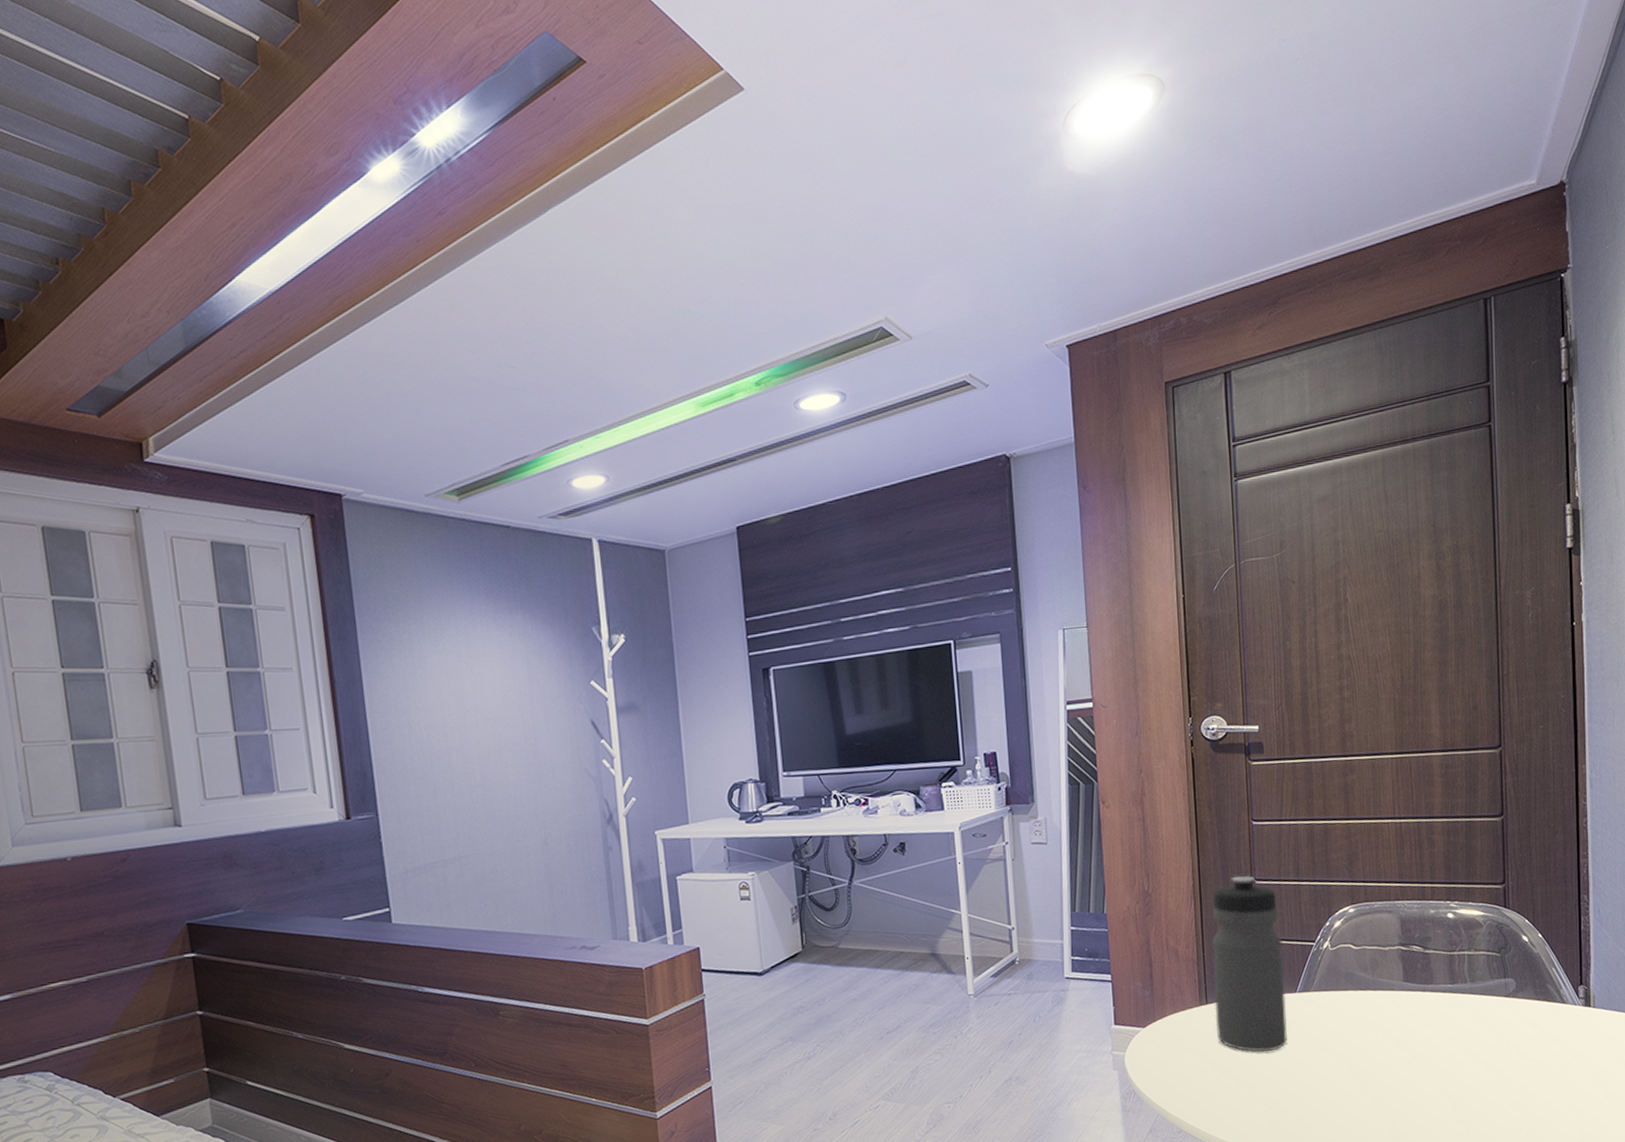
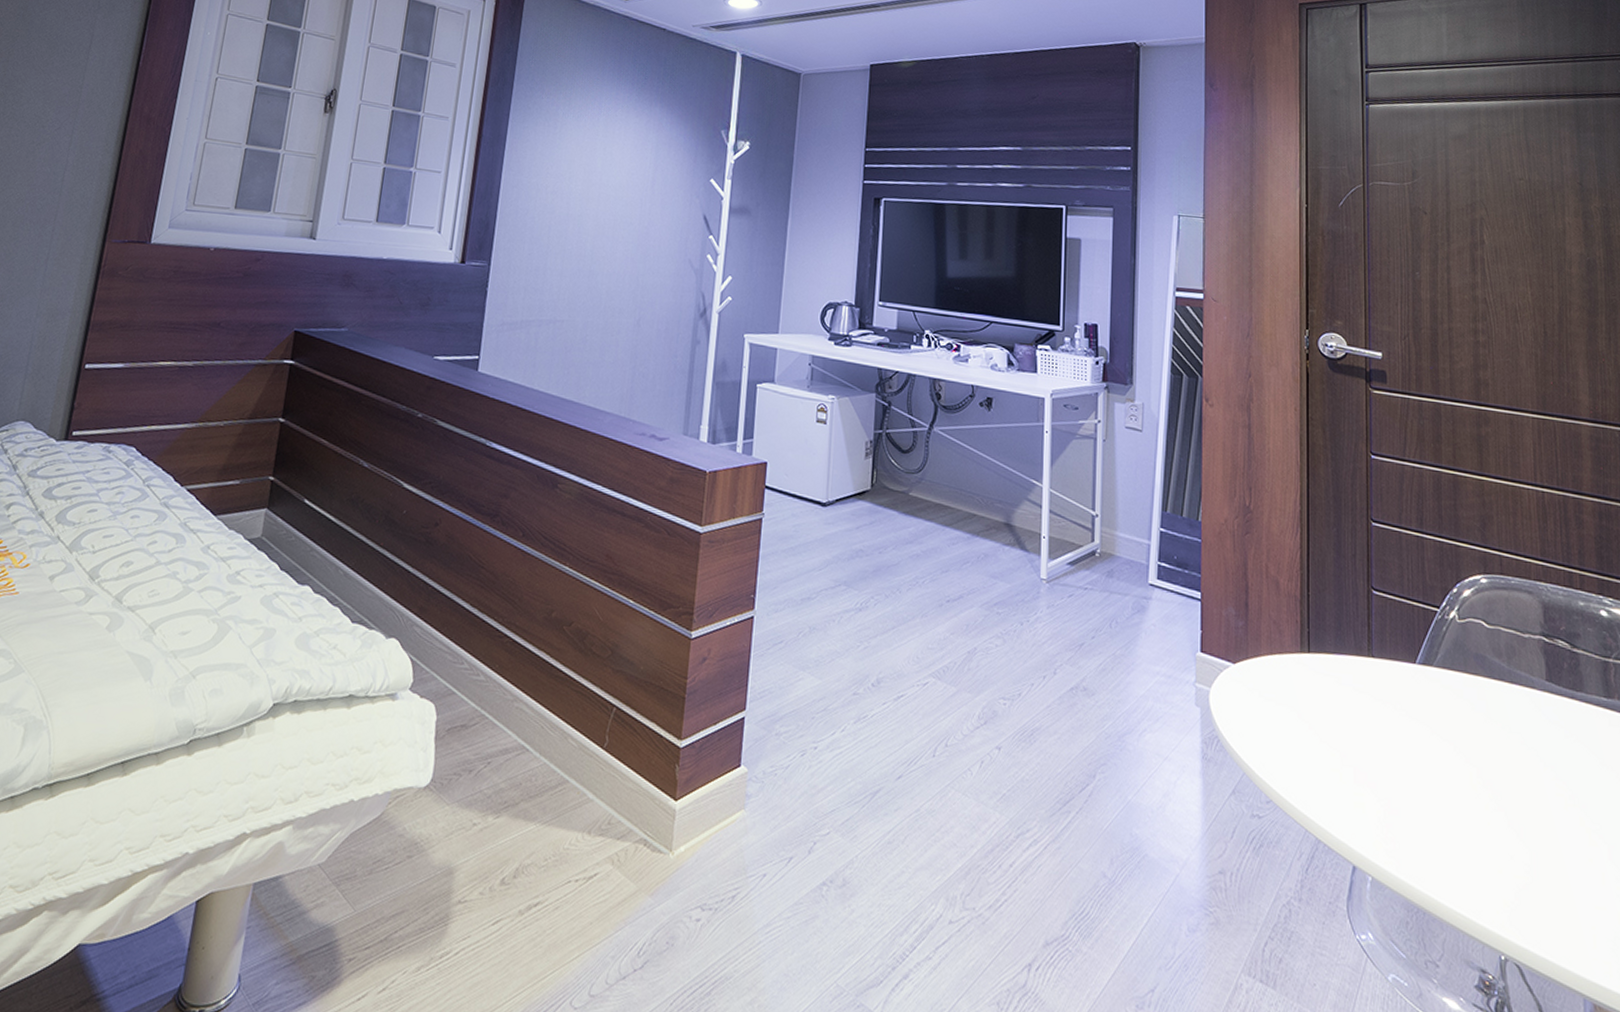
water bottle: present [1212,875,1287,1053] -> none [1318,511,1403,728]

